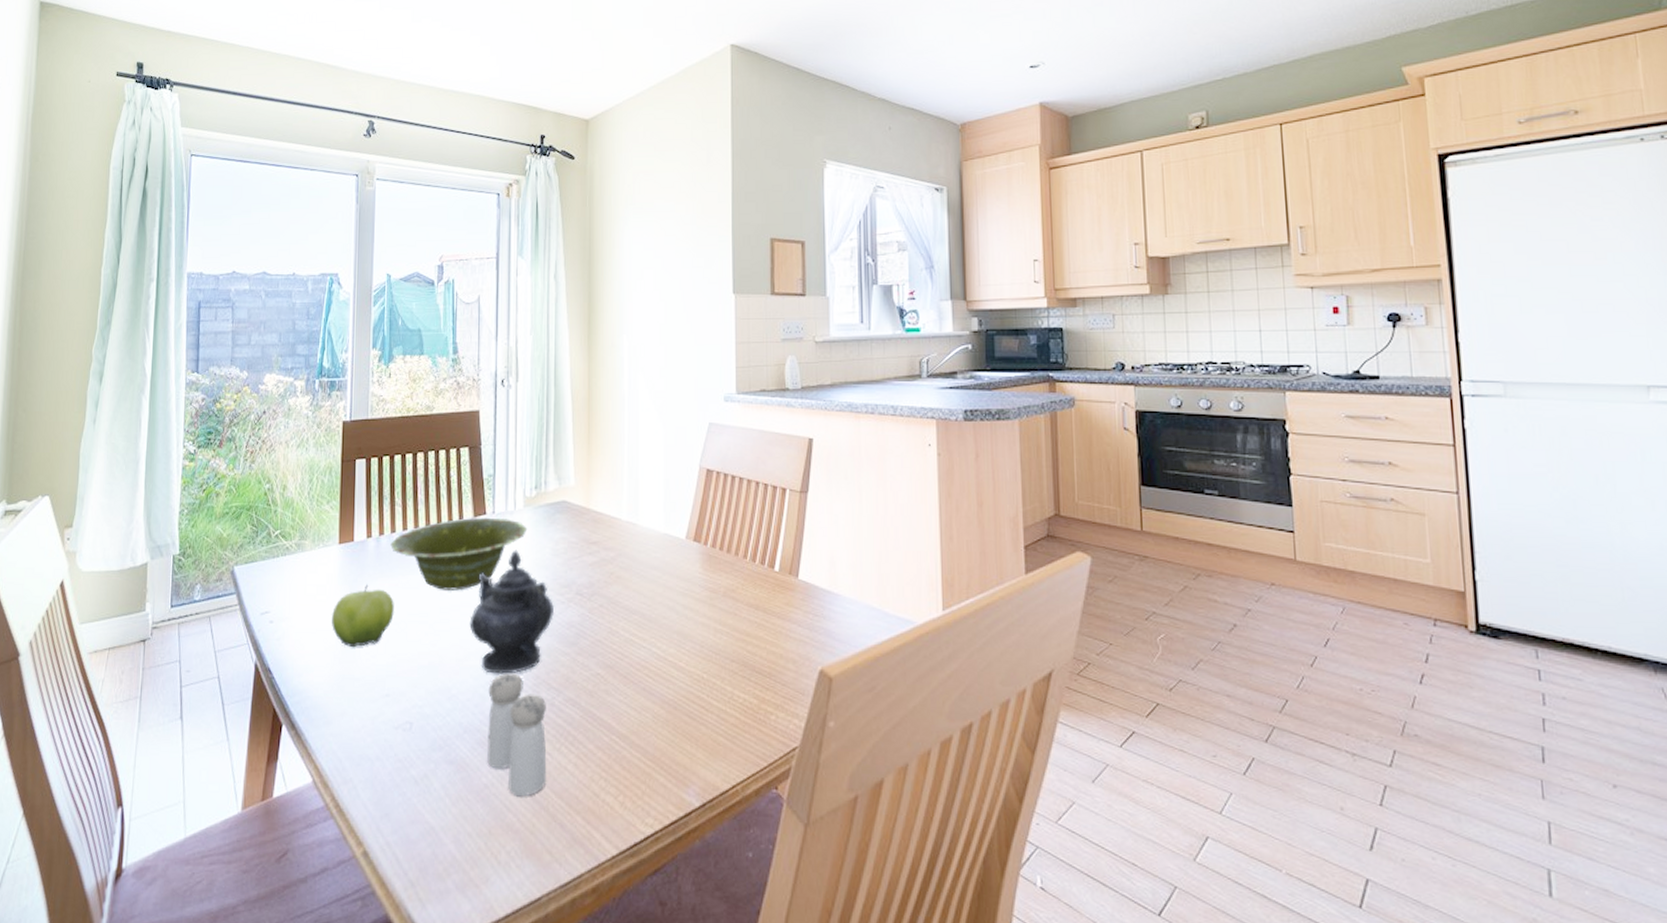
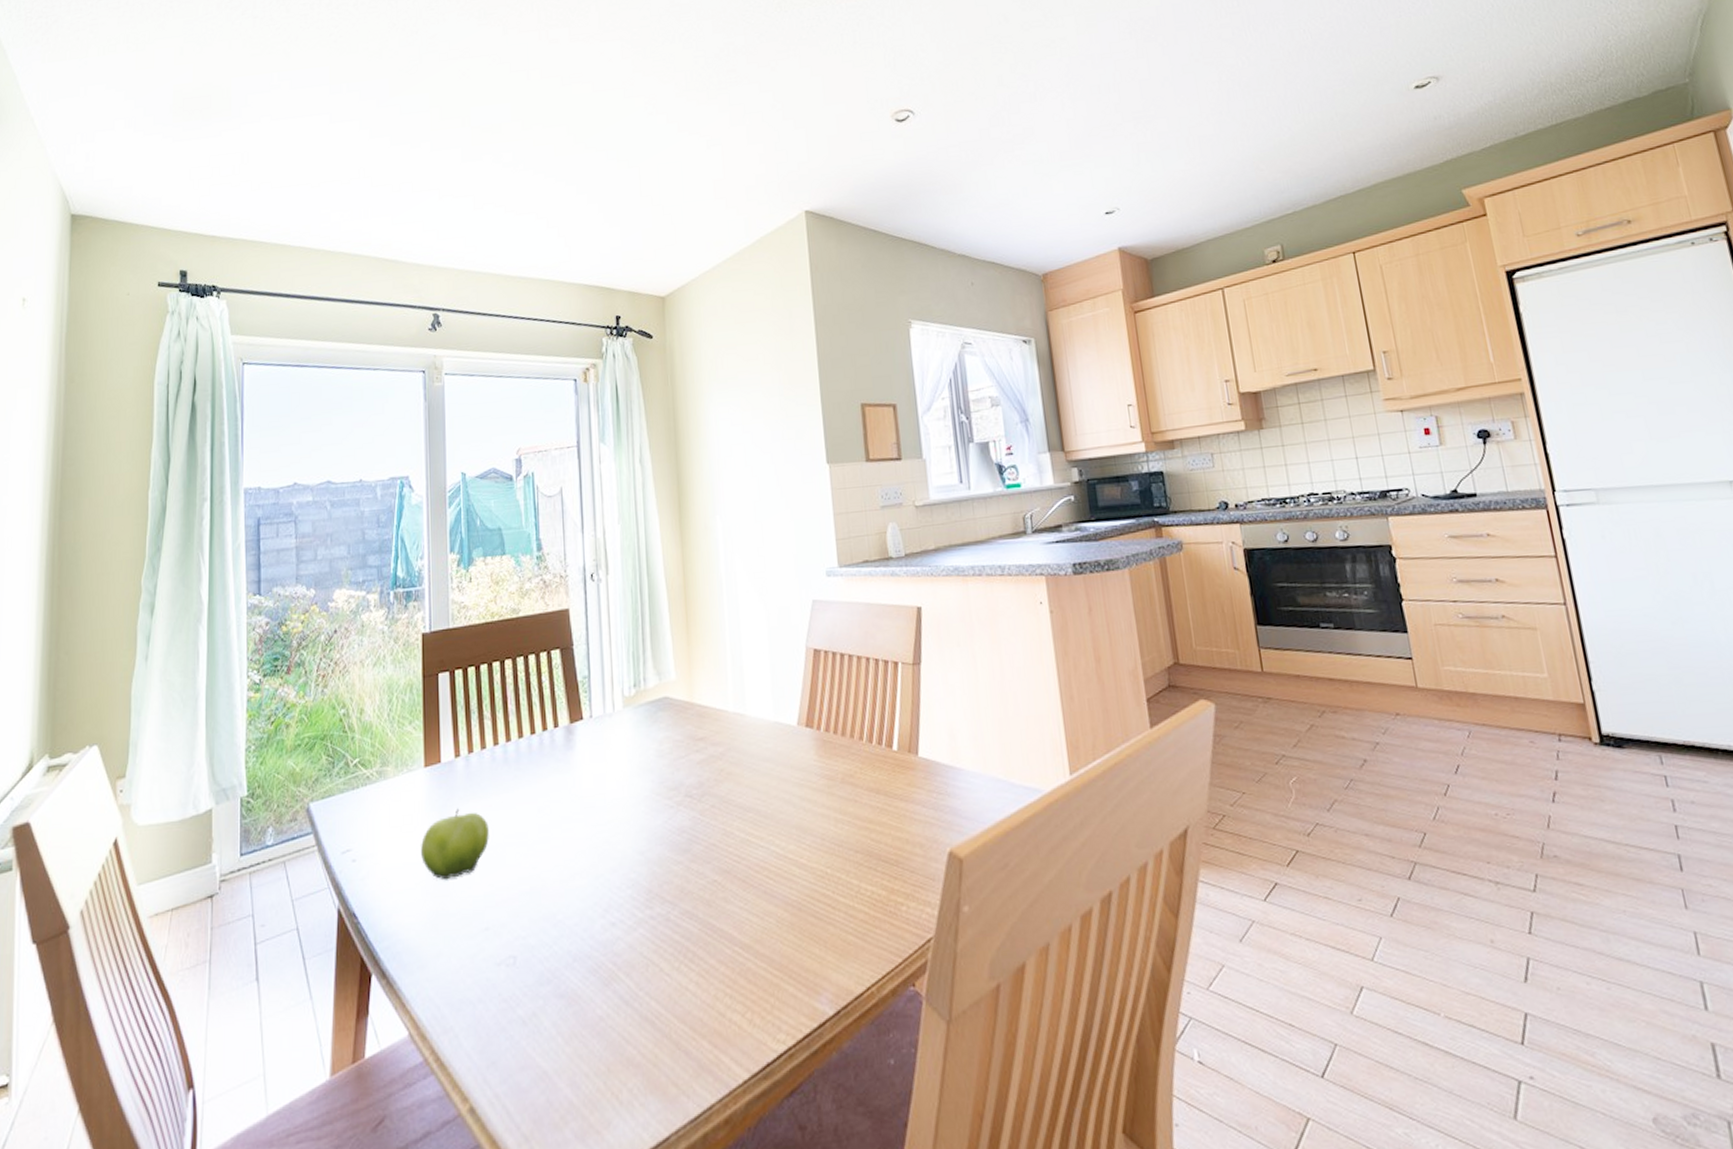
dish: present [390,517,528,591] -> none [481,722,629,807]
teapot: present [469,550,555,675] -> none [572,754,664,894]
salt and pepper shaker: present [487,673,547,797] -> none [597,889,667,1026]

